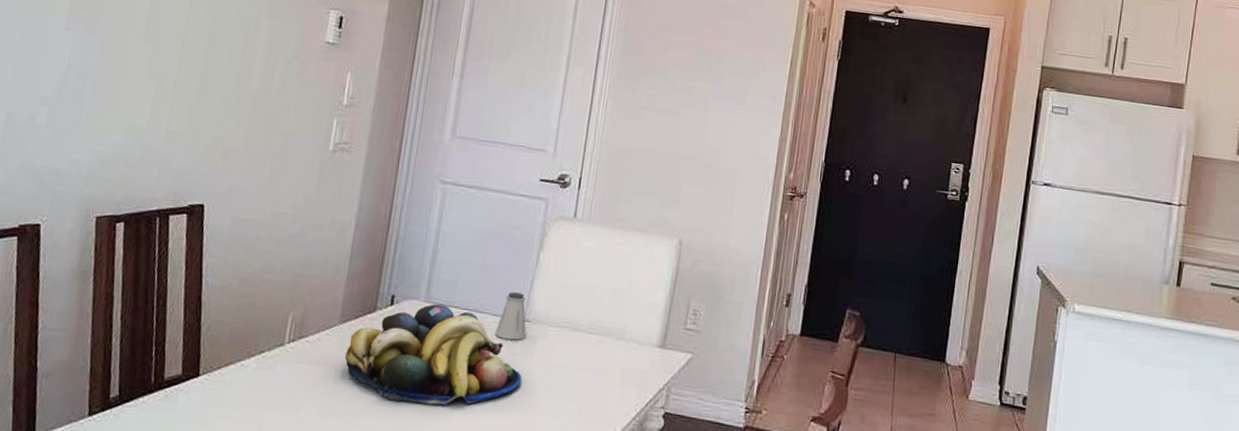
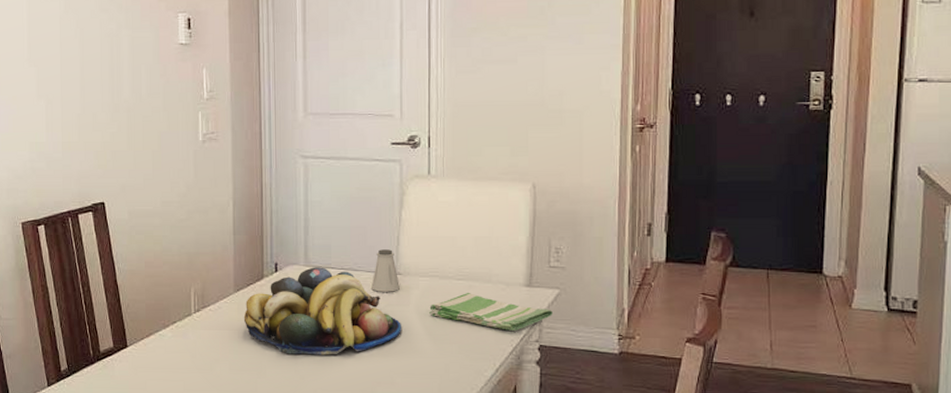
dish towel: none [553,347,683,395] -> present [429,292,552,331]

